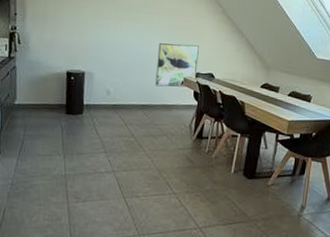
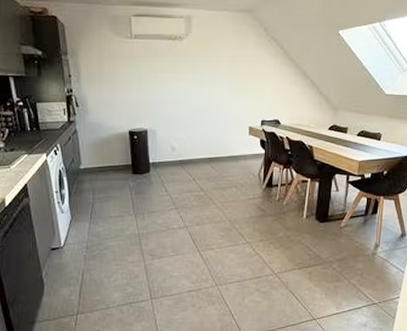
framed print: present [155,43,199,87] -> none [220,92,262,138]

